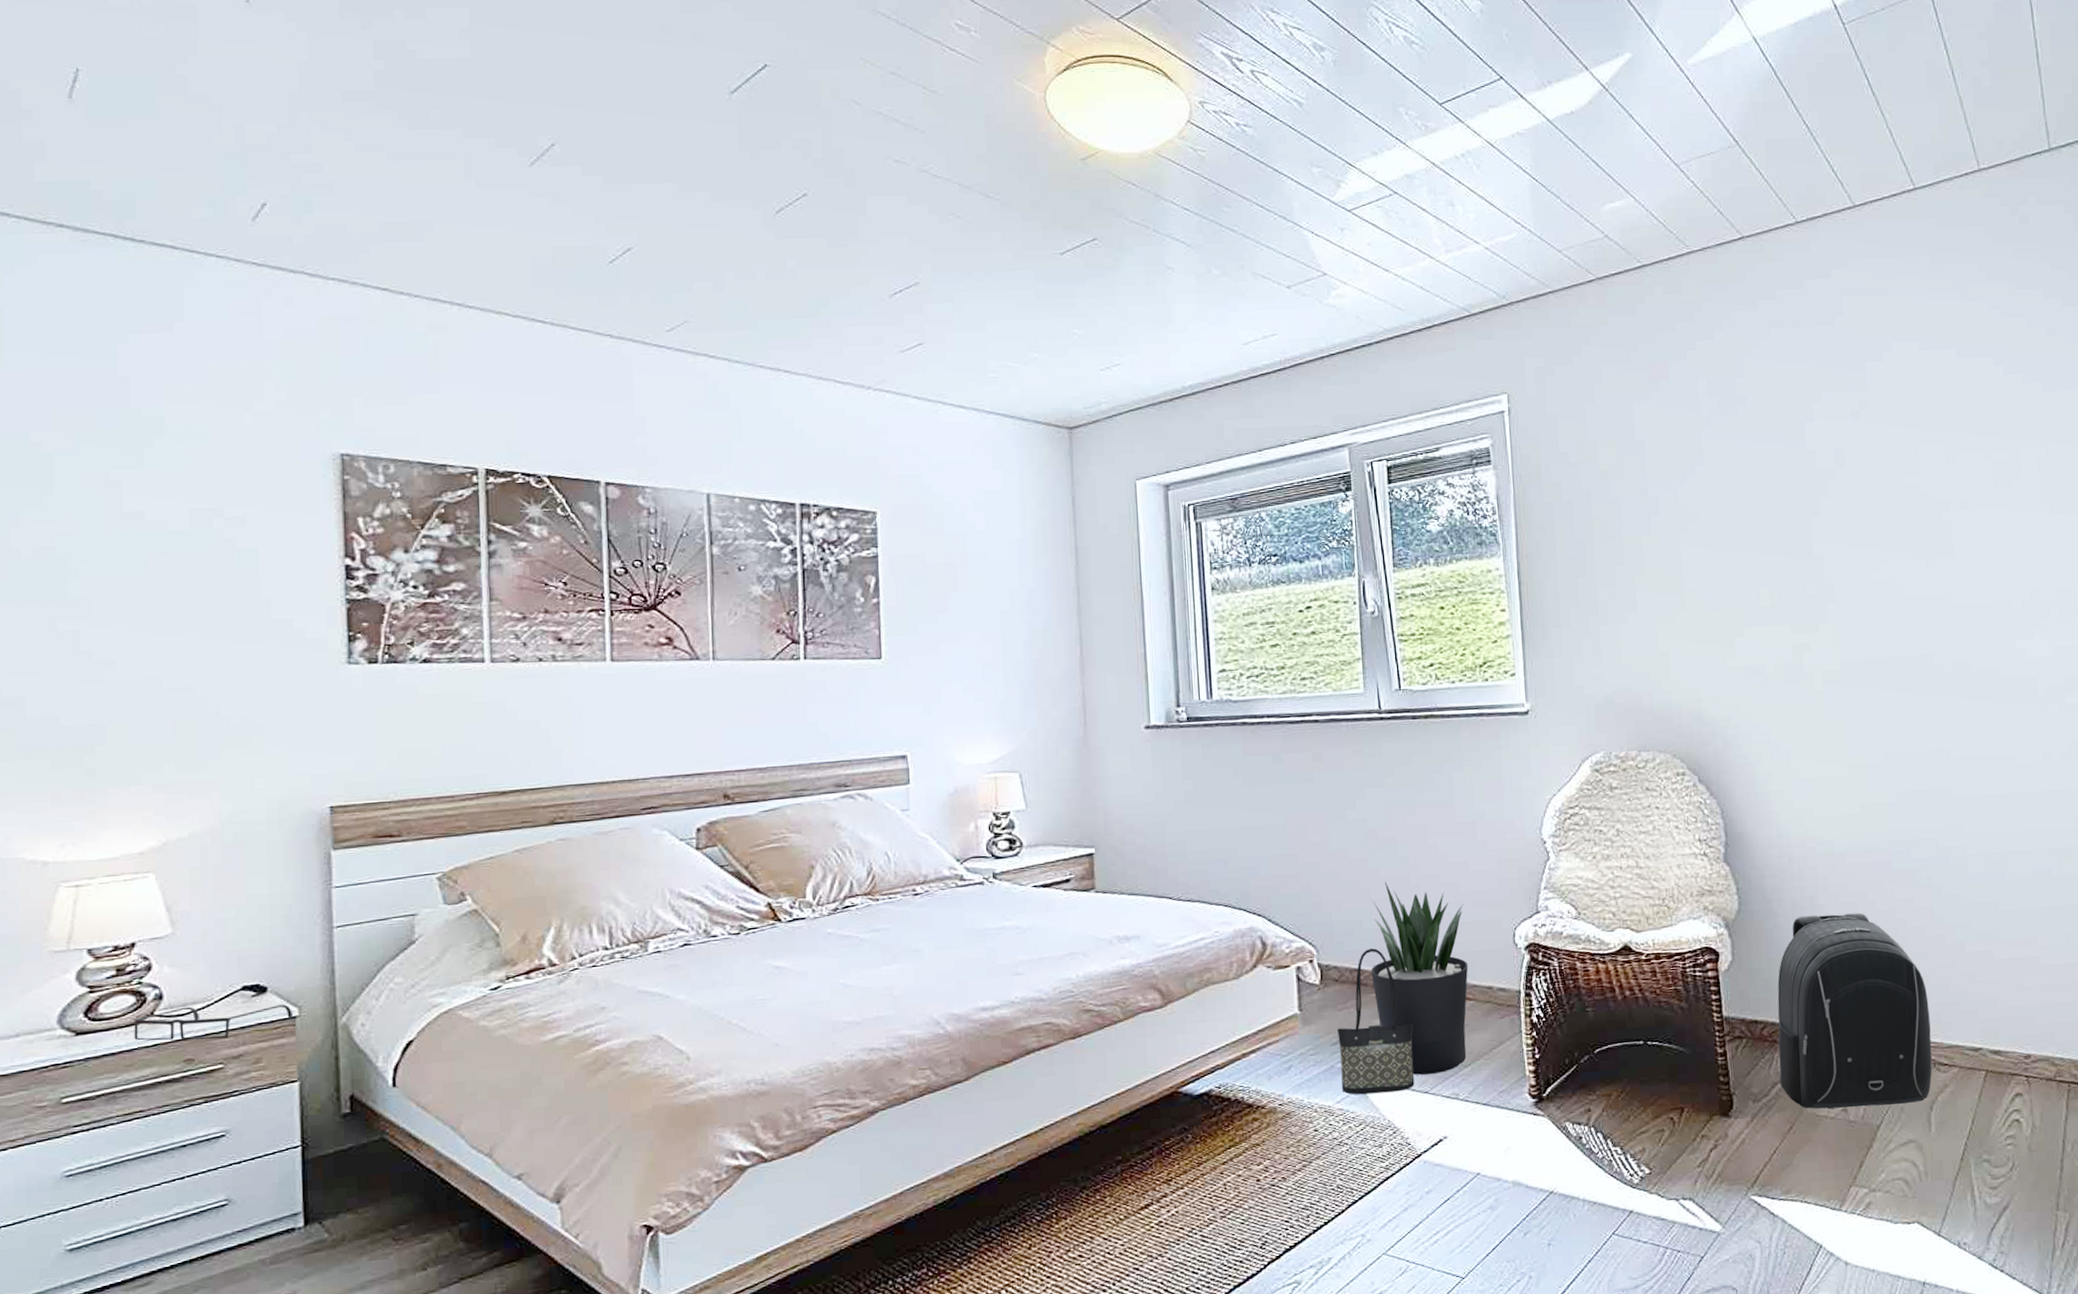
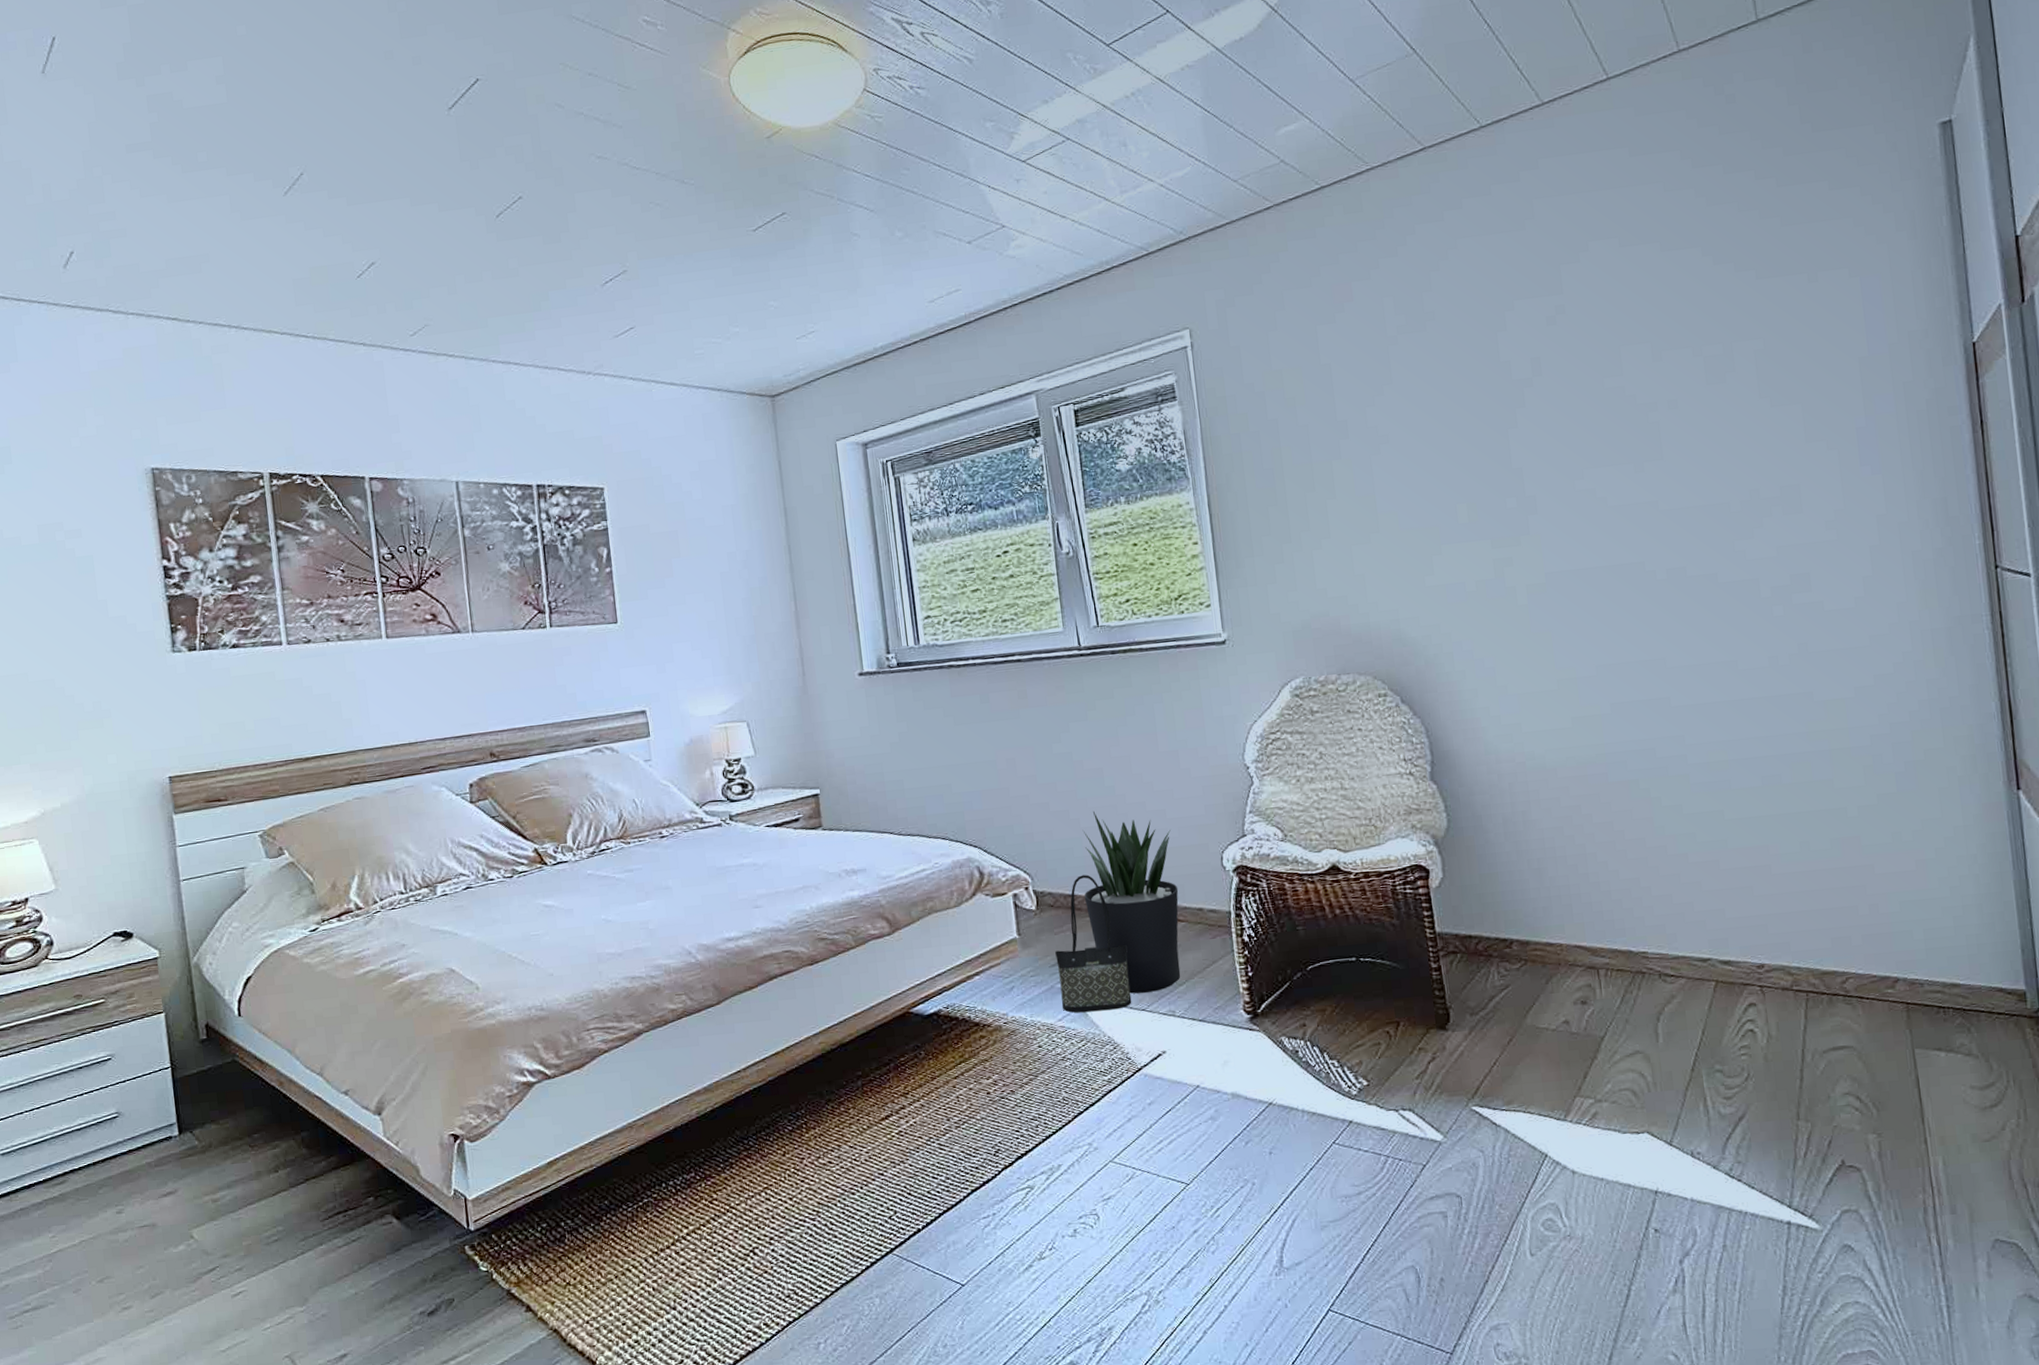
glasses: present [134,1005,292,1041] -> none [33,948,155,981]
backpack: present [1777,912,1932,1110] -> none [1491,826,1658,1022]

